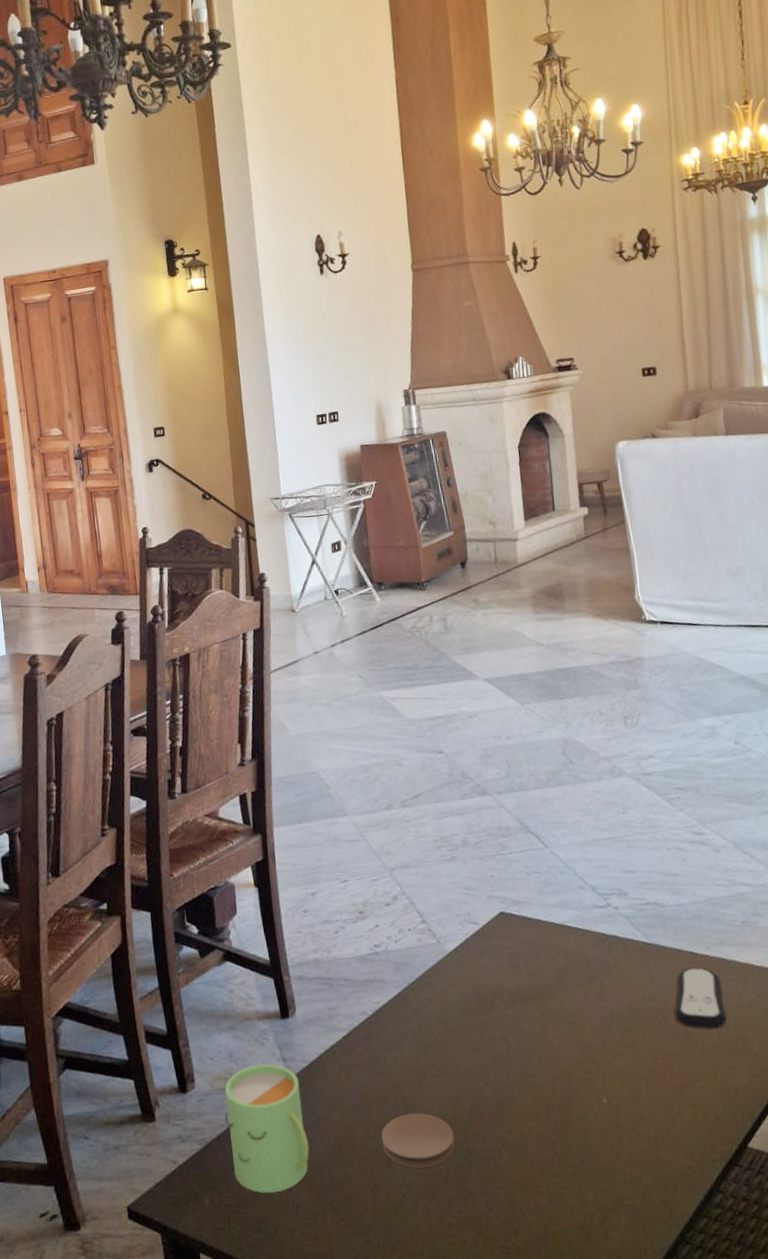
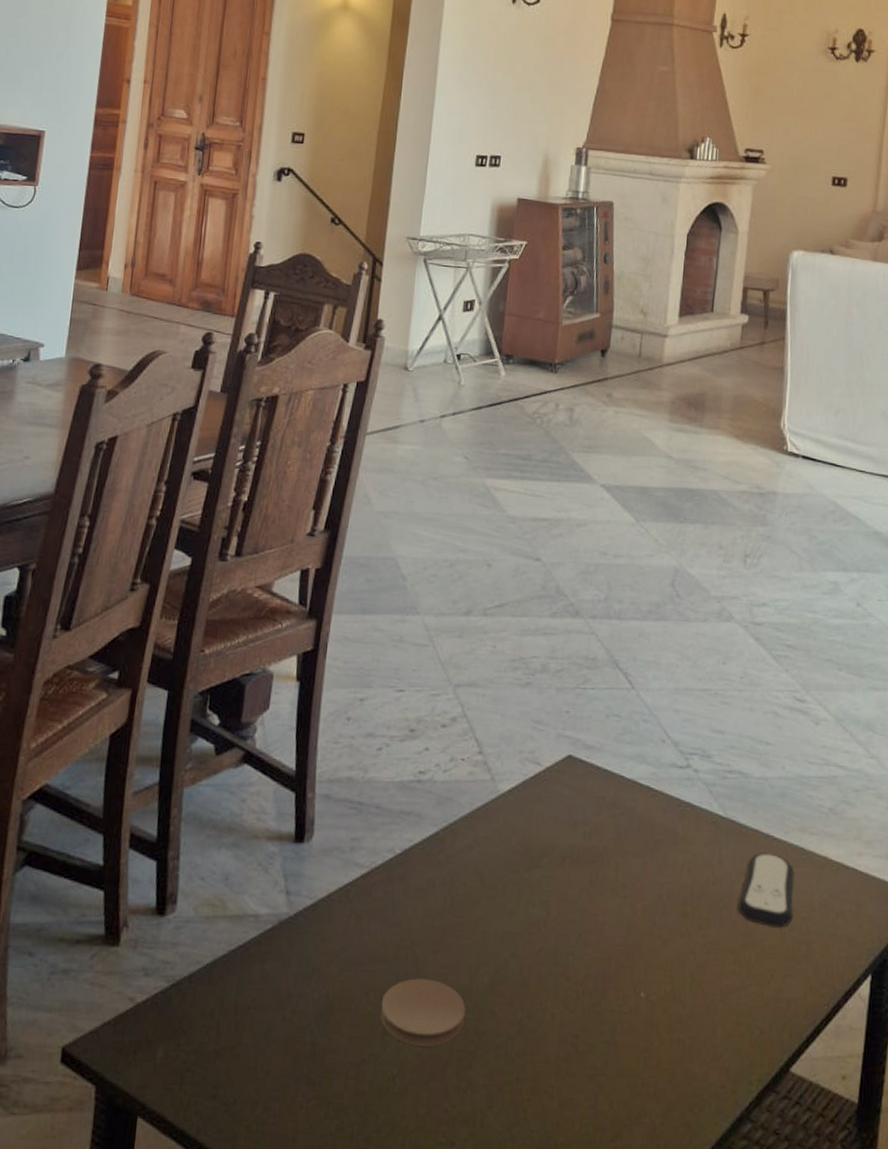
mug: present [224,1063,310,1193] -> none [200,894,300,1054]

